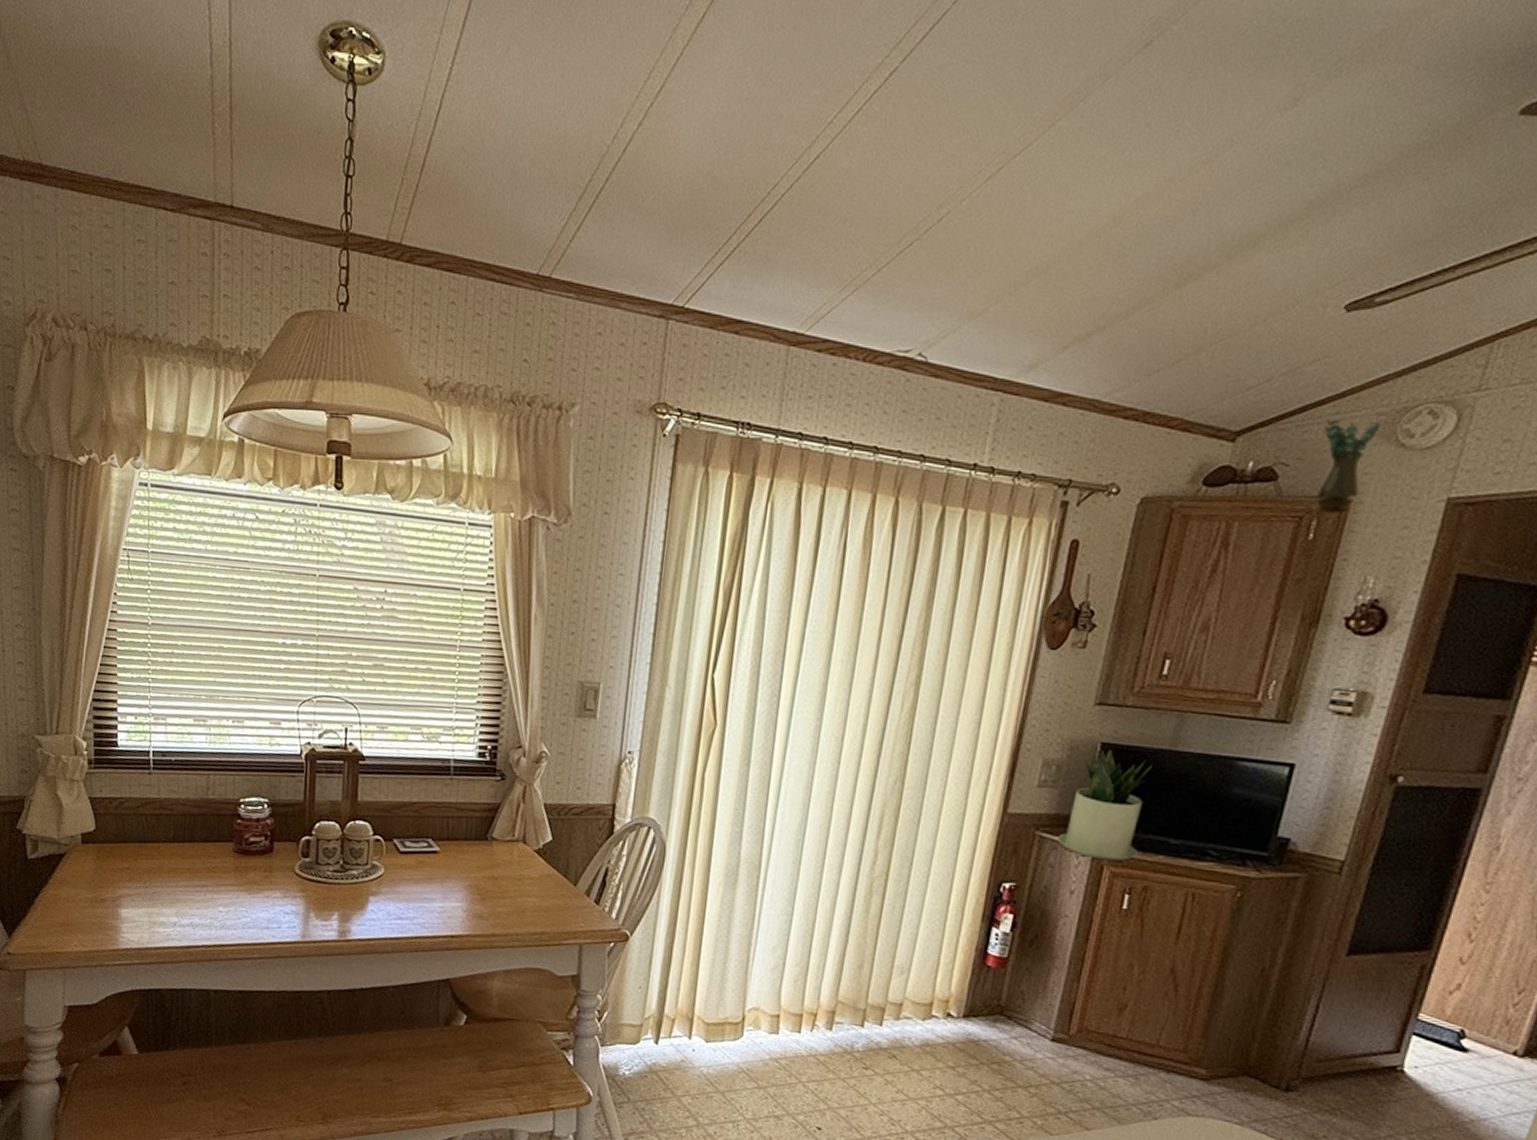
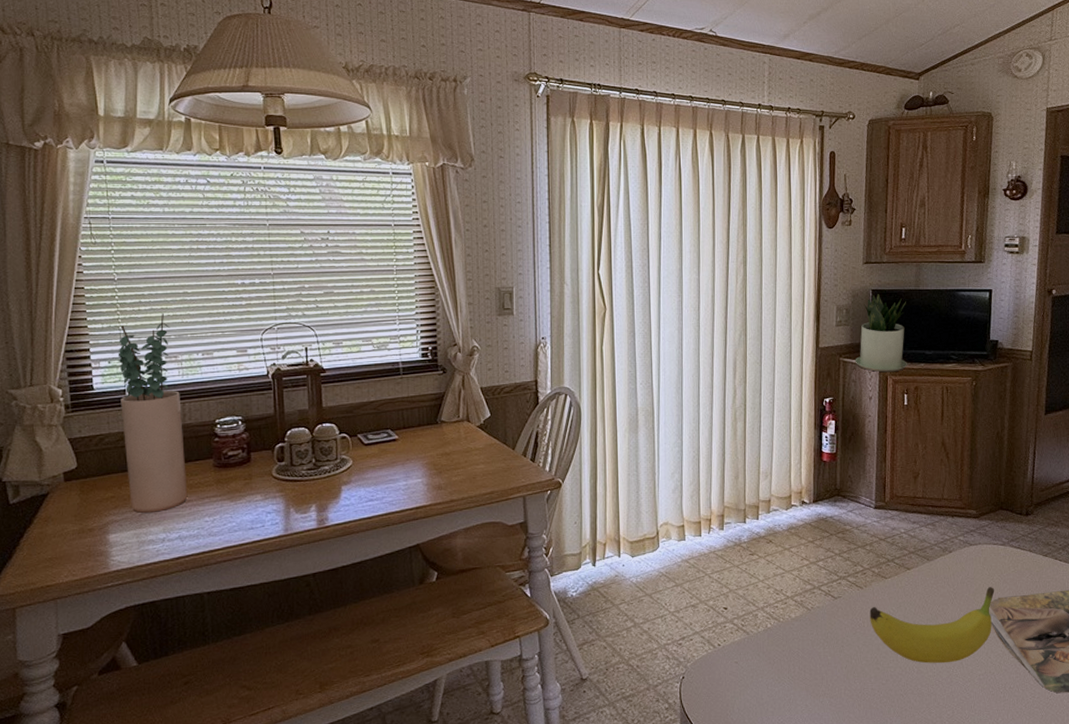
vase: none [143,669,206,893] -> present [118,314,188,514]
vase: present [1316,419,1382,514] -> none [969,61,1001,122]

